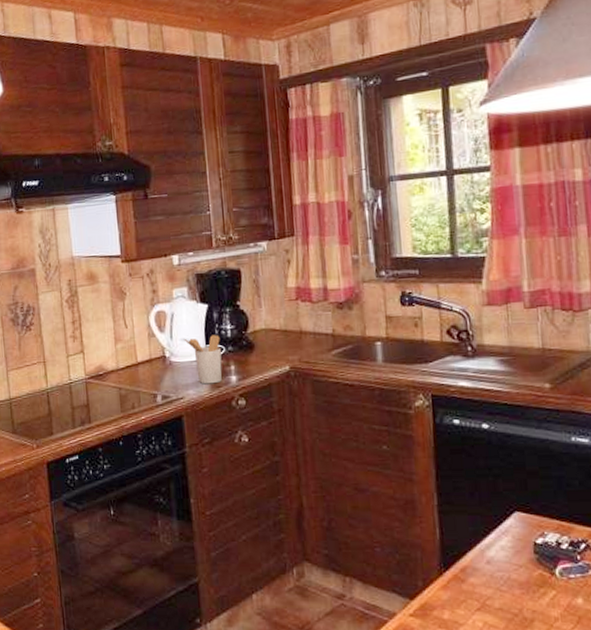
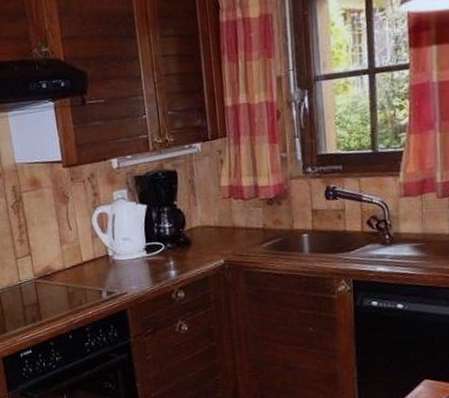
utensil holder: present [184,335,222,384] -> none [125,233,162,280]

